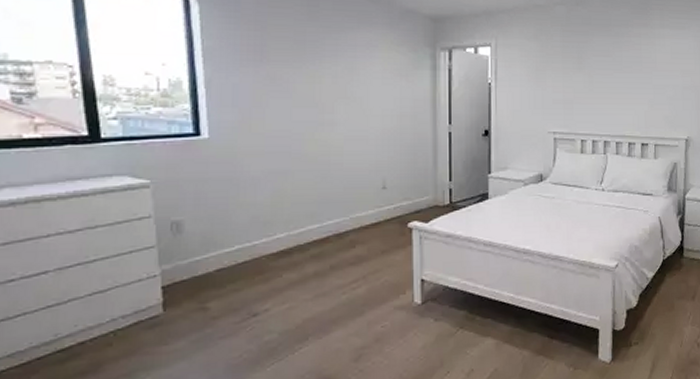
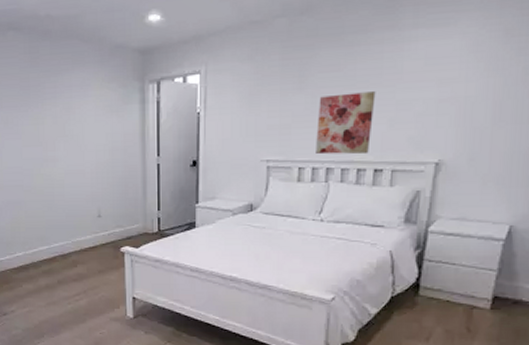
wall art: none [594,76,638,130] -> present [316,91,376,155]

